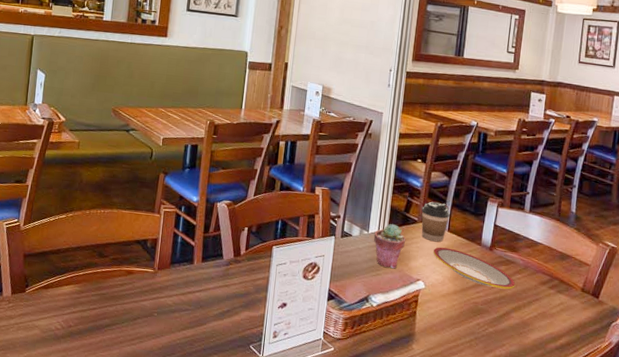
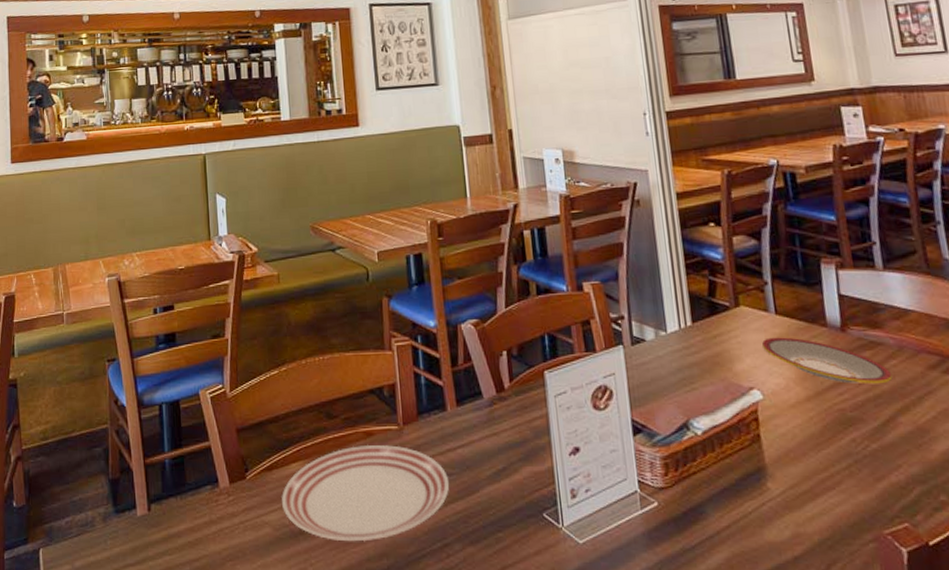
dinner plate: none [51,280,185,349] -> present [282,445,450,542]
potted succulent: present [373,223,406,268] -> none [674,315,721,377]
coffee cup: present [421,201,450,242] -> none [731,276,773,331]

